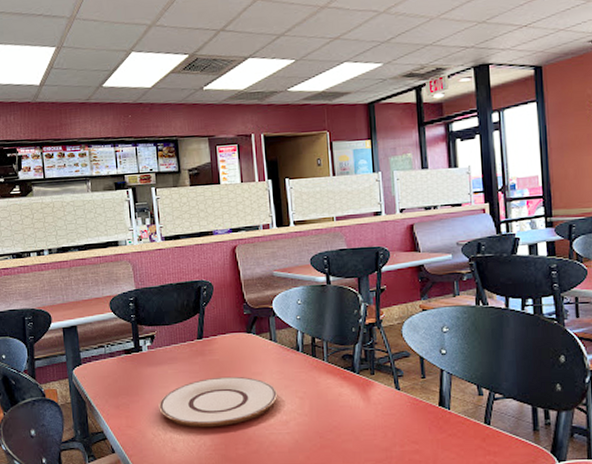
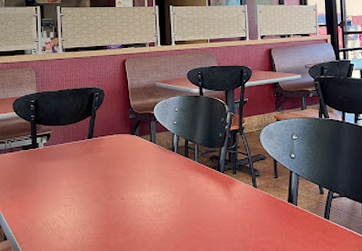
plate: present [159,376,277,428] -> none [50,172,154,218]

